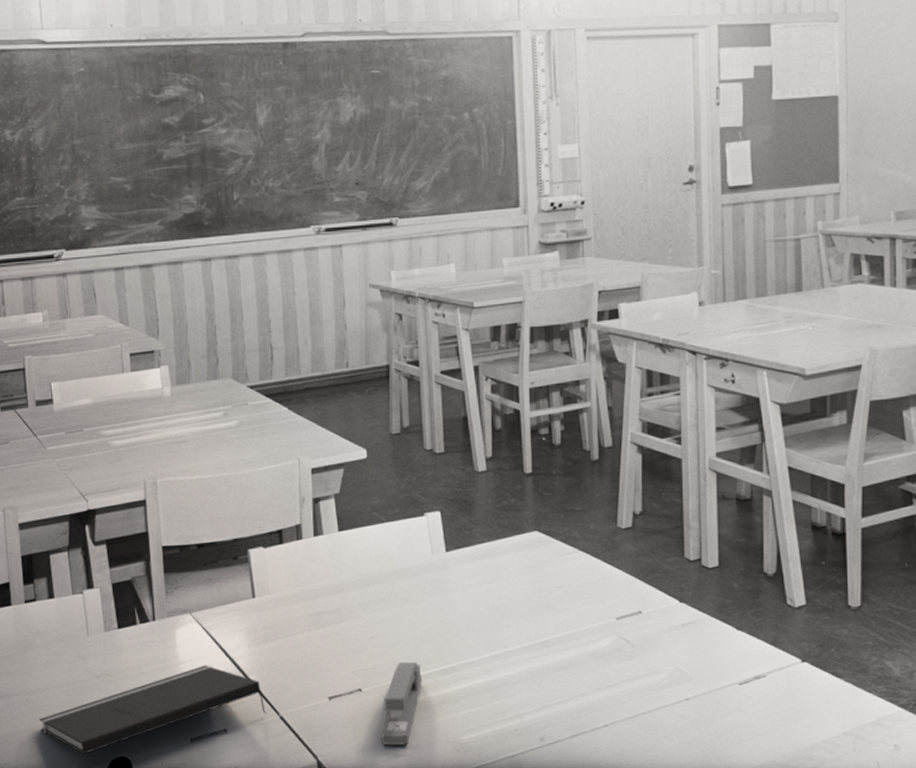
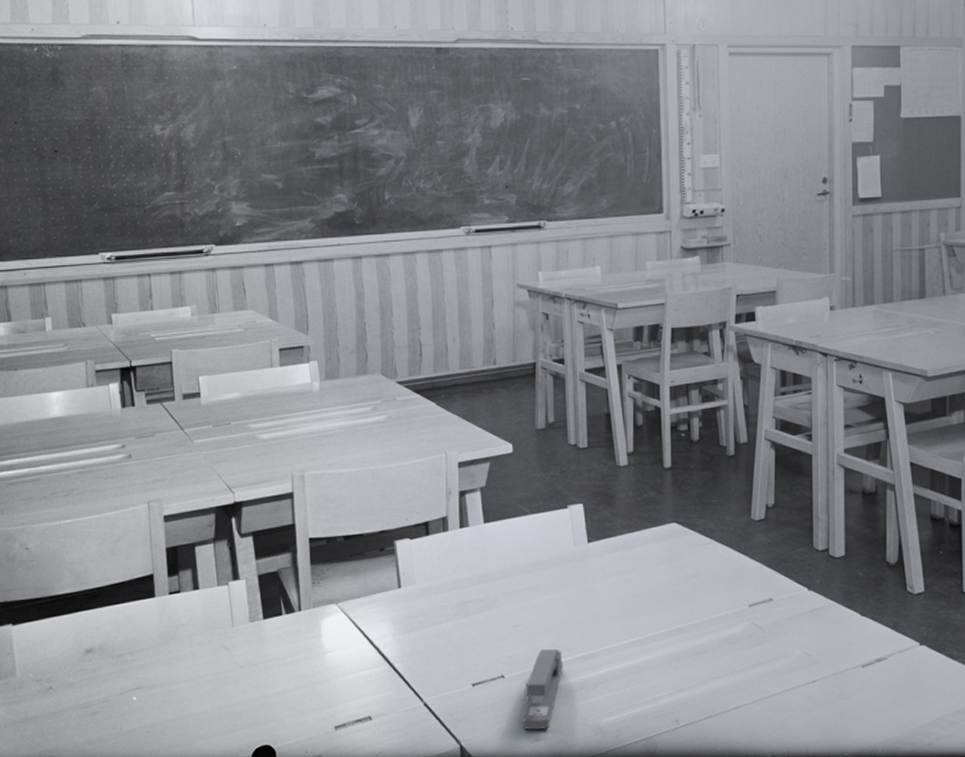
notepad: present [39,665,267,754] -> none [181,654,411,743]

